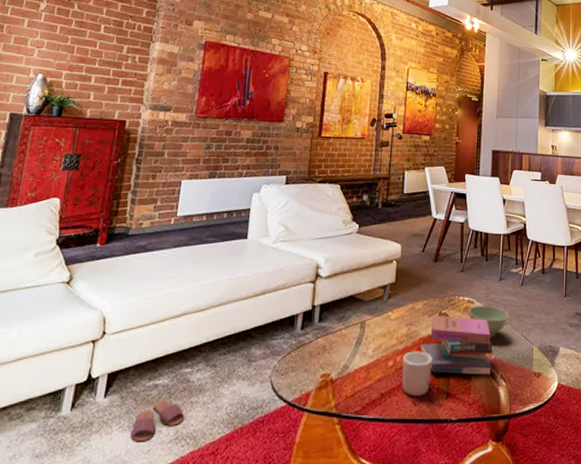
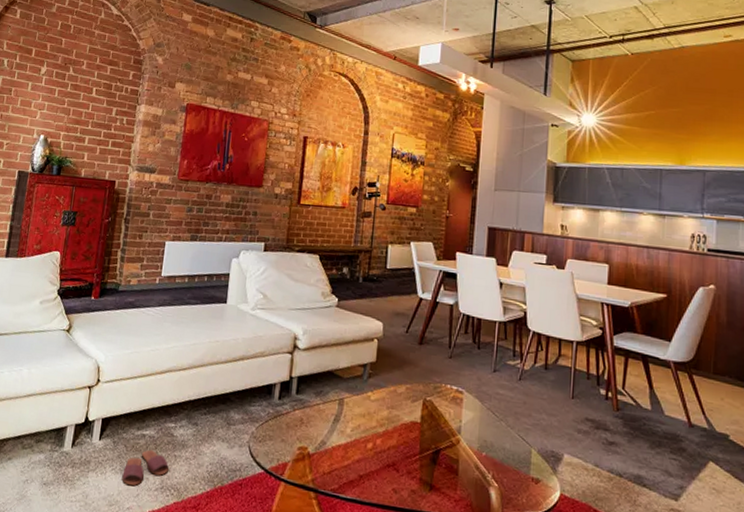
mug: present [401,351,433,396] -> none [381,435,415,484]
books: present [421,316,493,375] -> none [402,401,484,473]
bowl: present [469,305,509,337] -> none [456,396,504,433]

